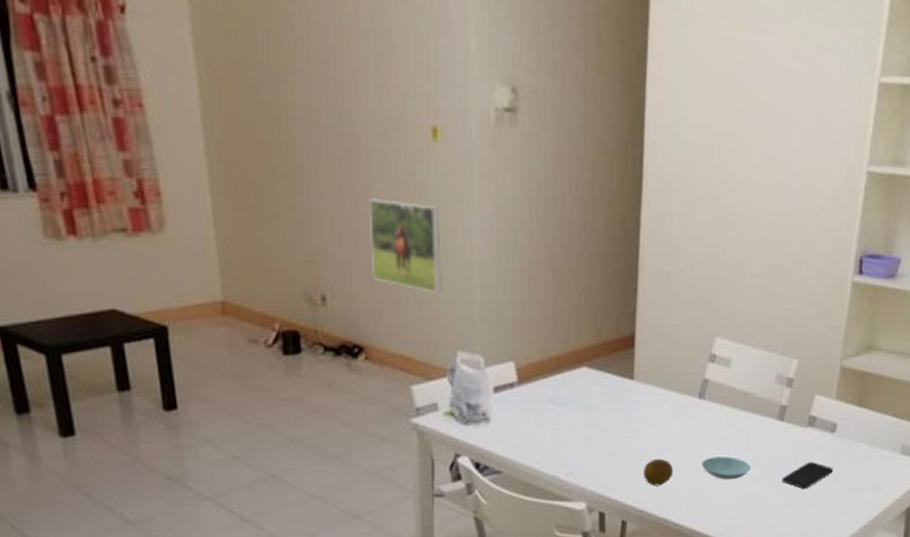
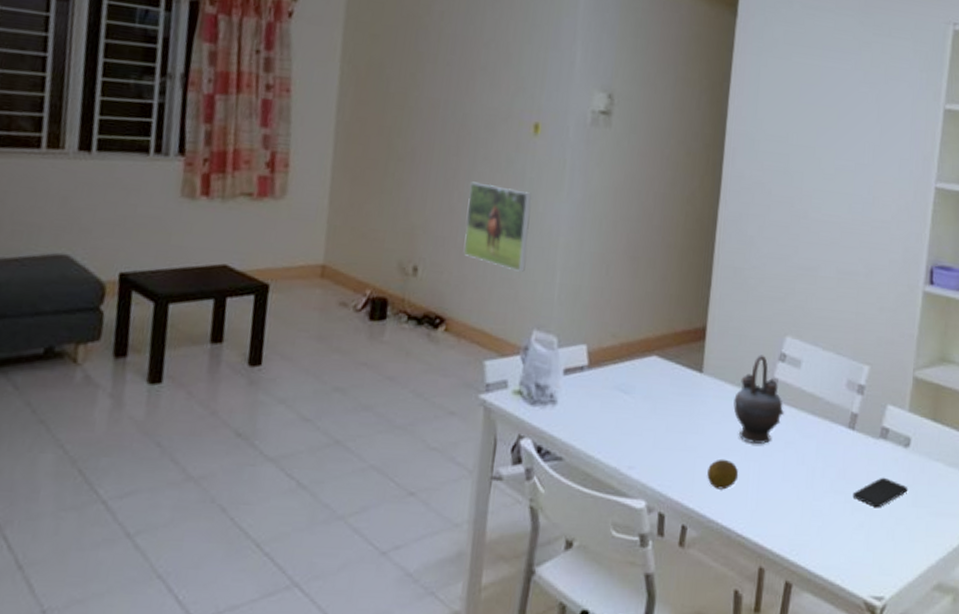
teapot: none [666,357,715,442] -> present [733,354,784,444]
saucer: present [701,456,752,480] -> none [768,462,821,490]

